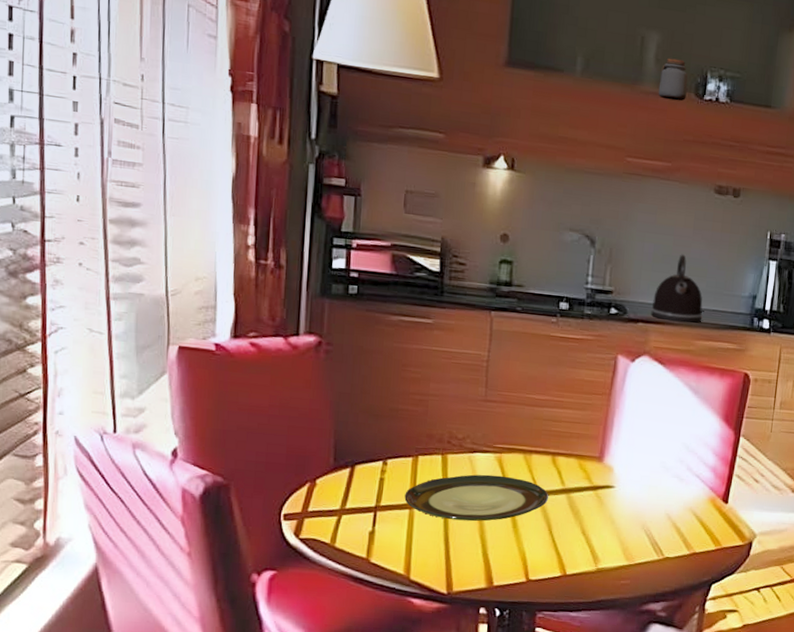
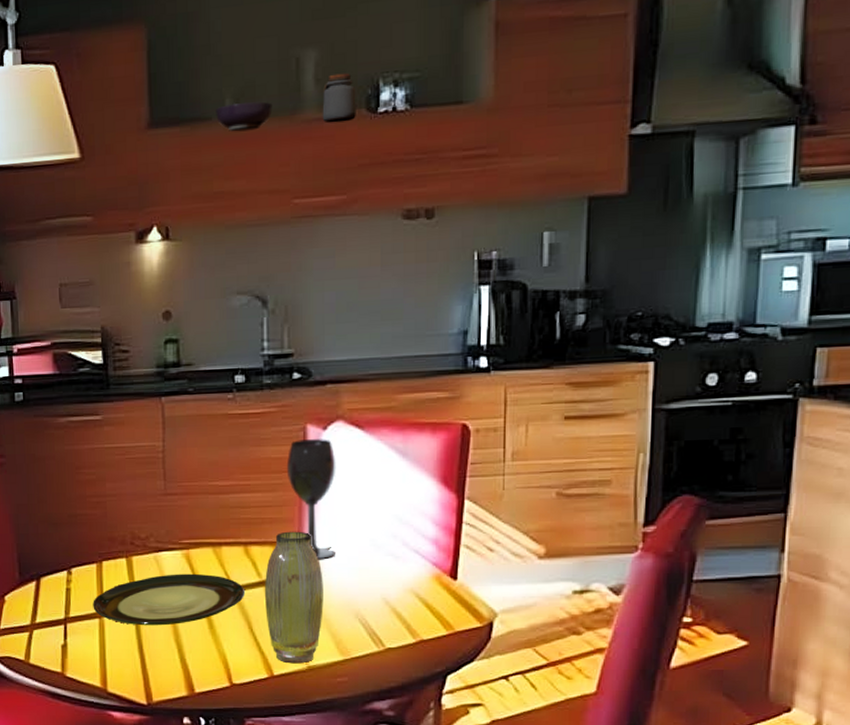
vase: none [565,447,618,565] -> present [265,531,324,664]
bowl: none [567,62,618,90] -> present [216,101,273,132]
wine glass: none [596,367,640,475] -> present [286,439,336,560]
kettle: present [650,254,703,323] -> none [340,297,403,378]

